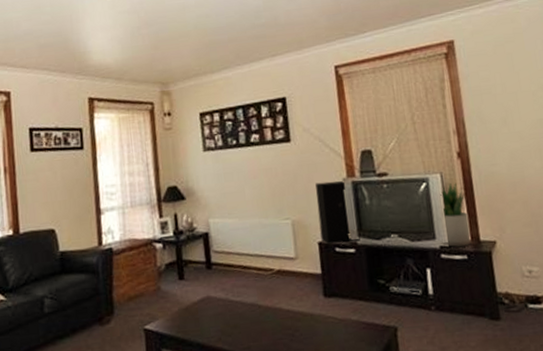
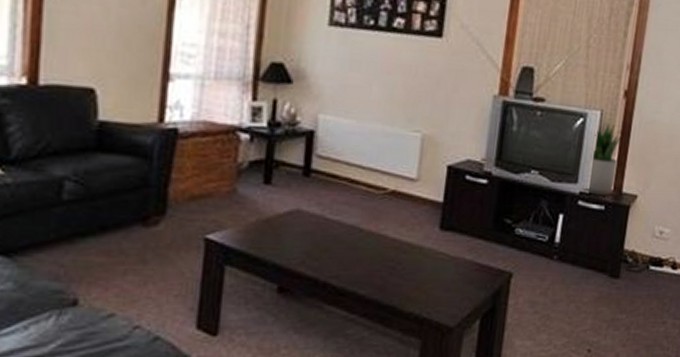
speaker: present [315,180,361,245] -> none [452,94,497,172]

